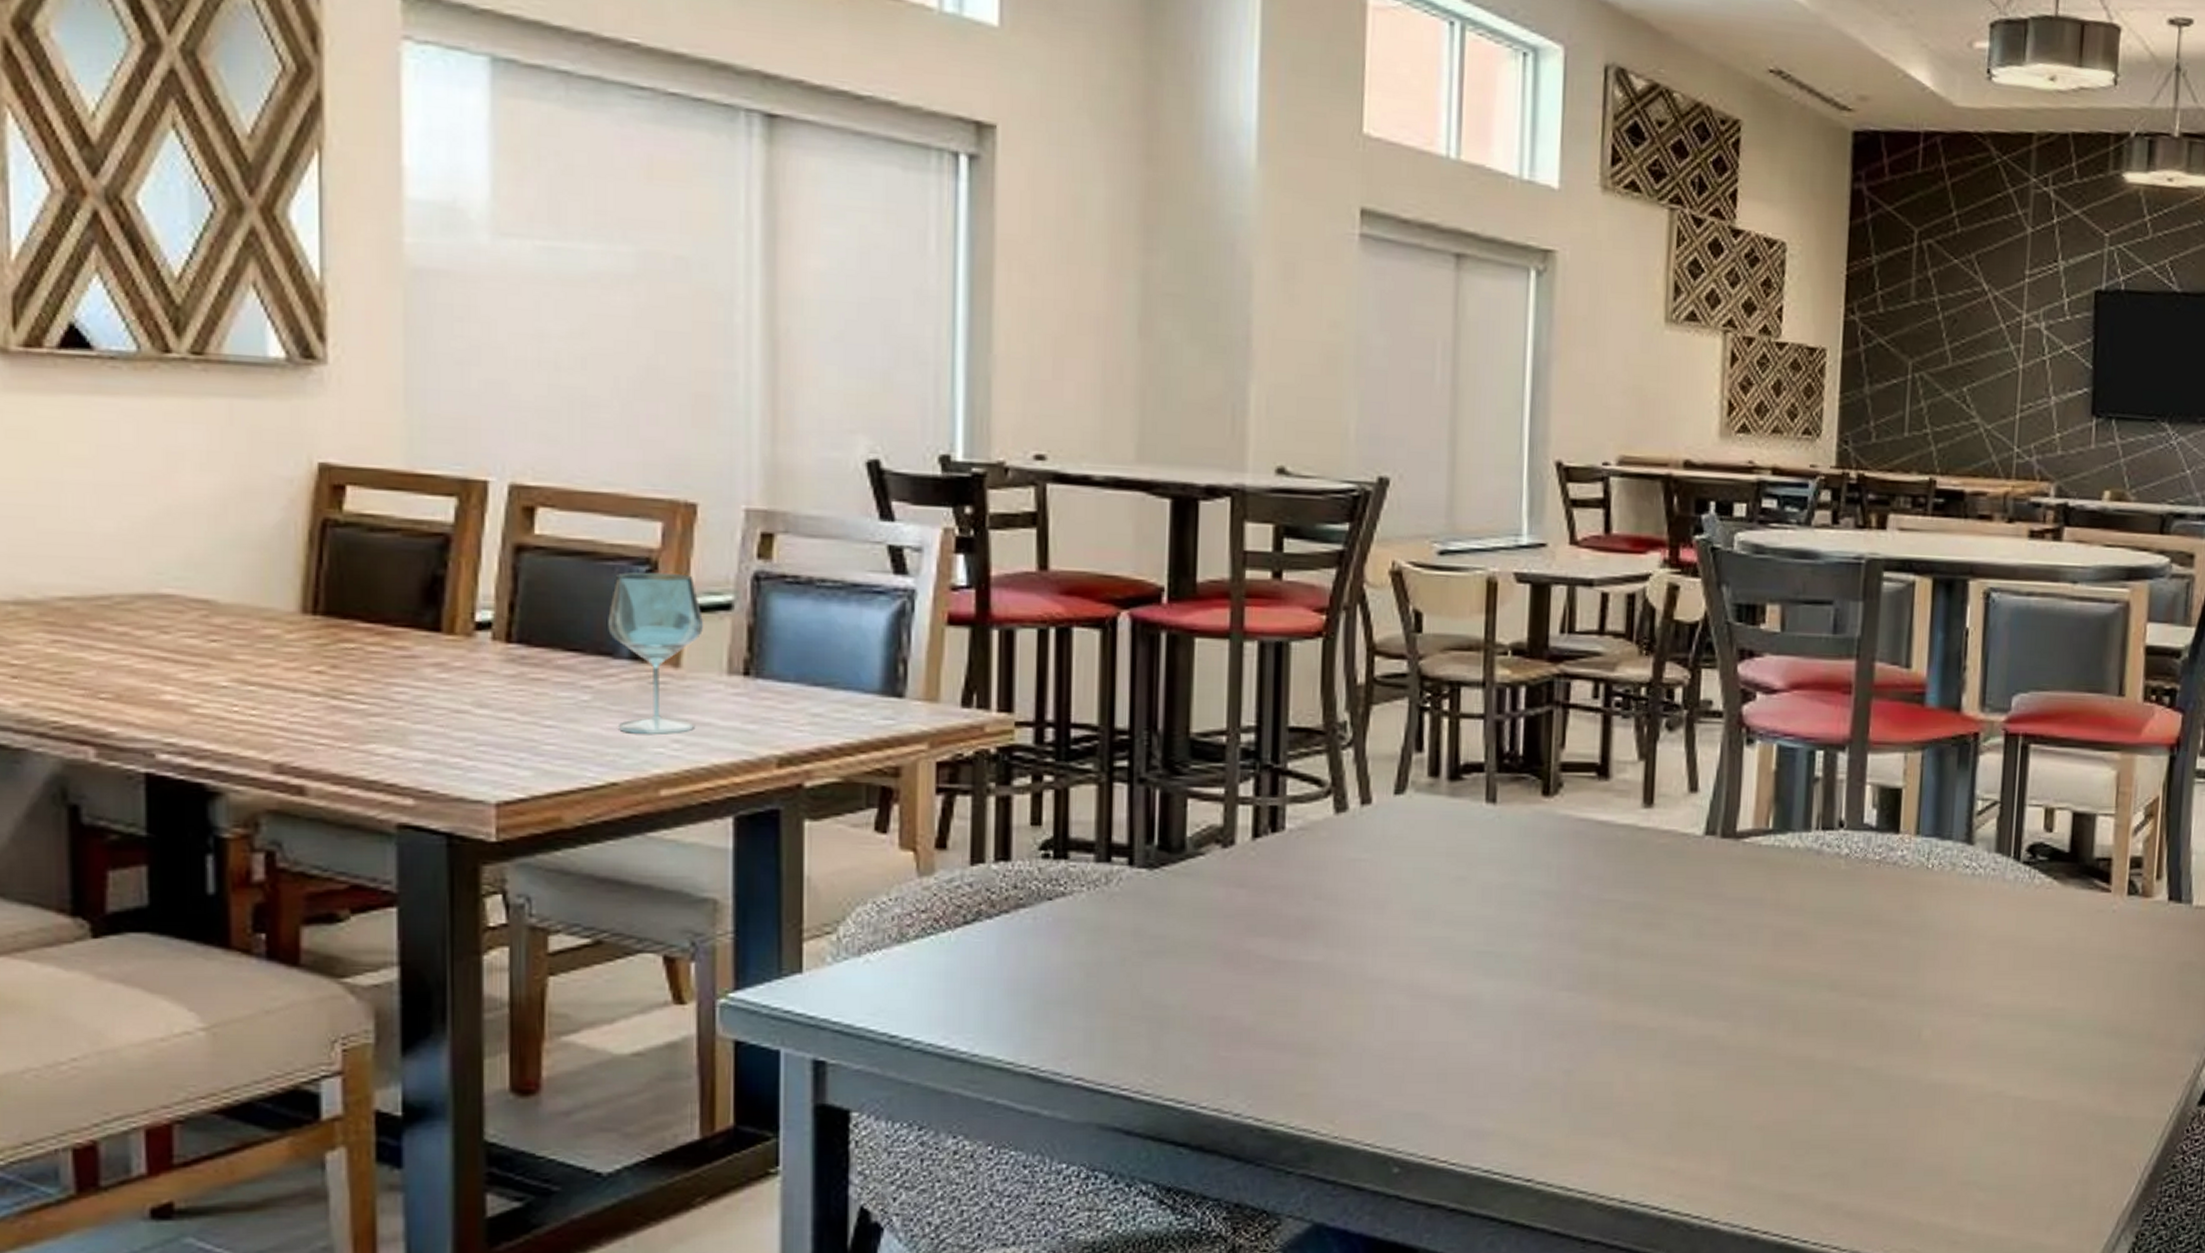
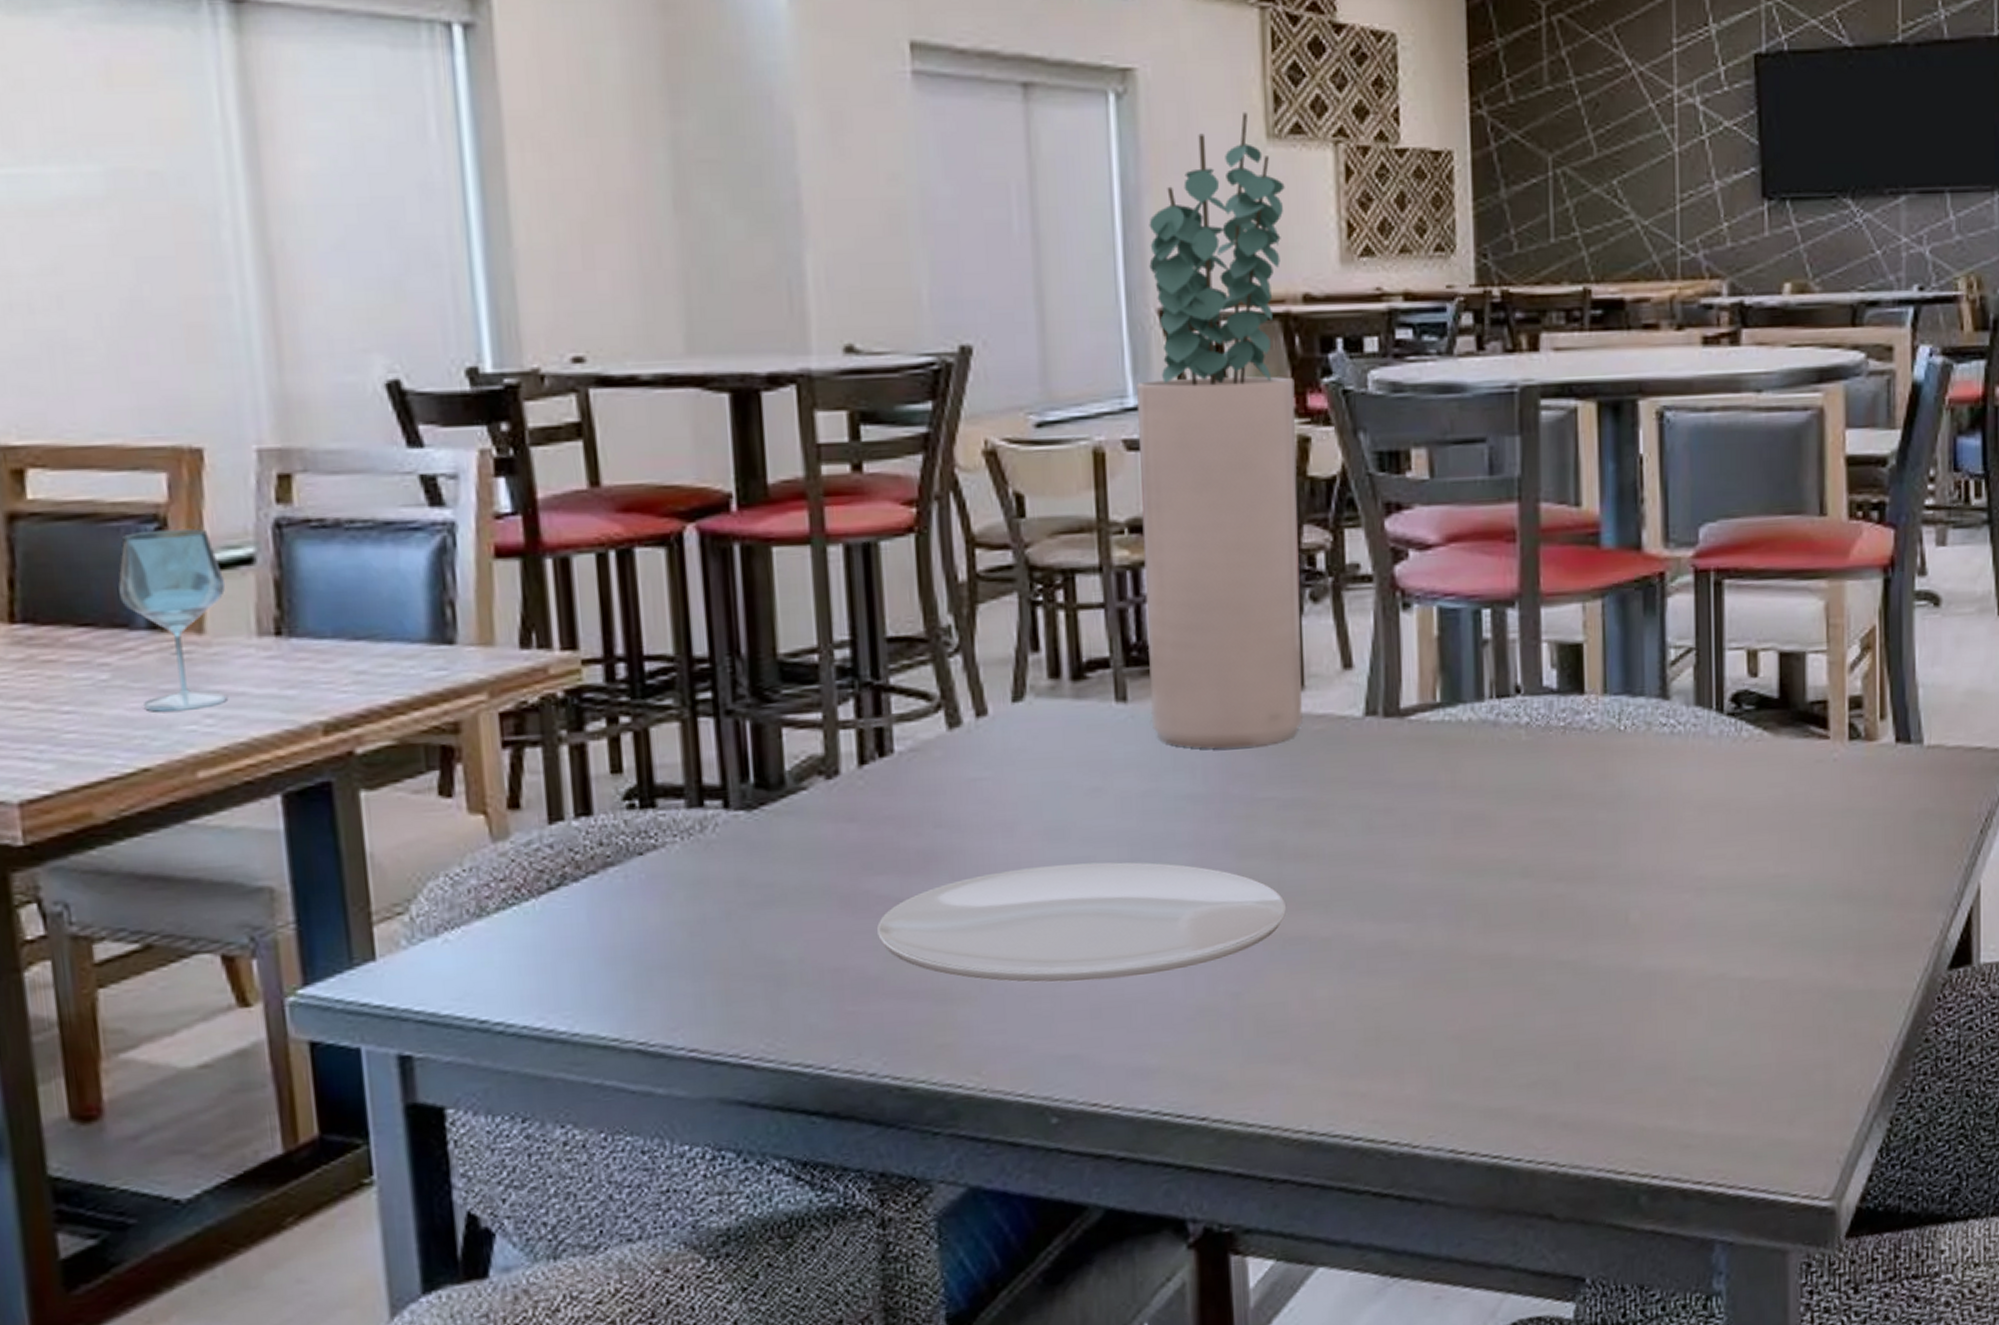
plate: none [1253,943,1621,1048] -> present [876,861,1287,983]
vase: none [1516,297,1677,853] -> present [1137,112,1303,749]

